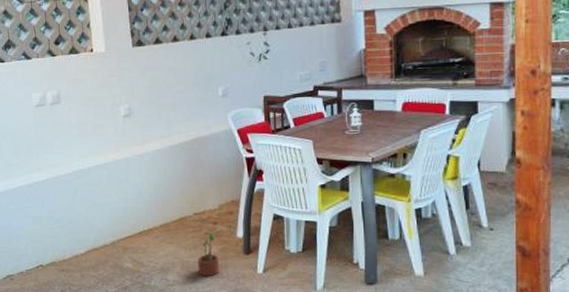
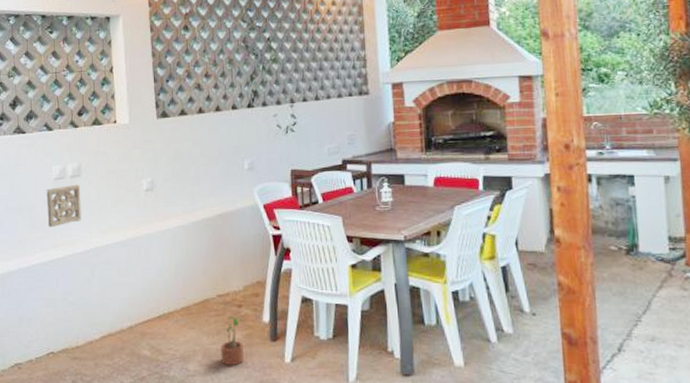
wall ornament: none [27,111,63,151] -> present [46,184,81,227]

